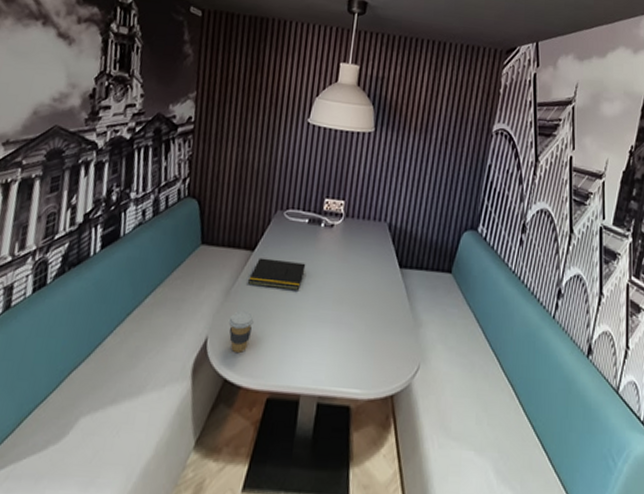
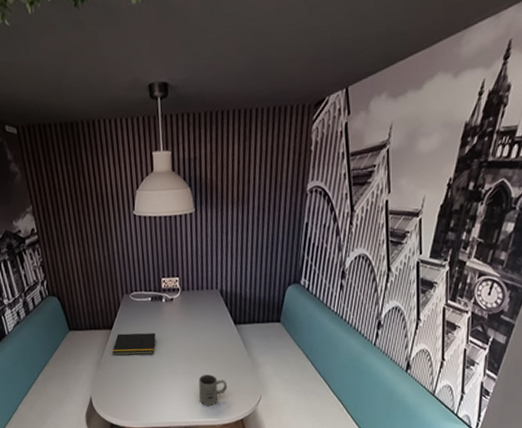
coffee cup: present [228,311,254,353] -> none [104,375,124,404]
mug: none [344,327,381,372] -> present [198,374,228,406]

